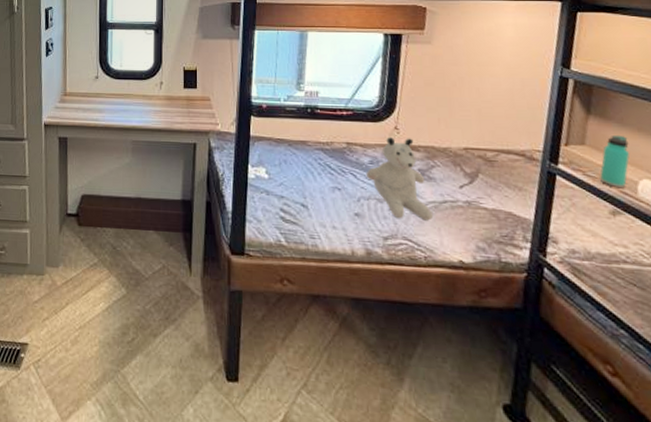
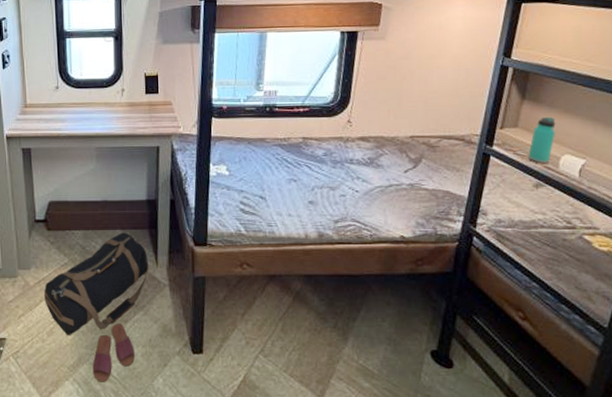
duffel bag: none [71,233,181,346] -> present [44,232,149,335]
slippers: none [117,337,163,406] -> present [92,323,135,382]
stuffed animal: present [365,136,434,221] -> none [320,129,380,204]

